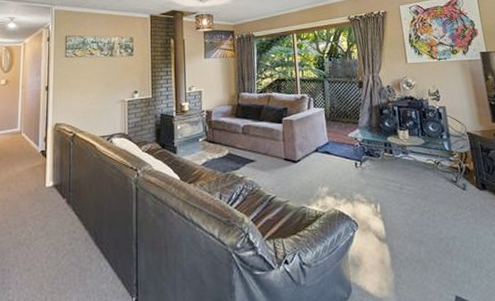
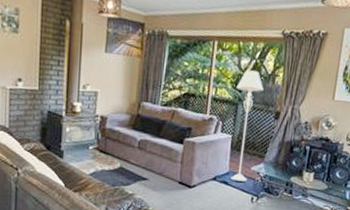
floor lamp: none [319,51,347,150] -> present [230,70,264,182]

